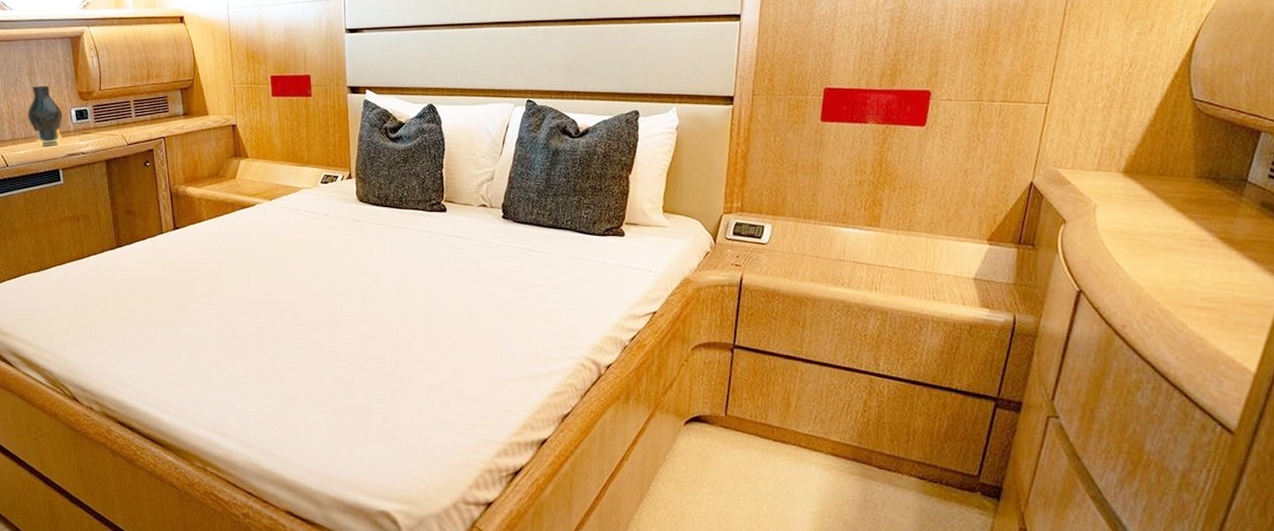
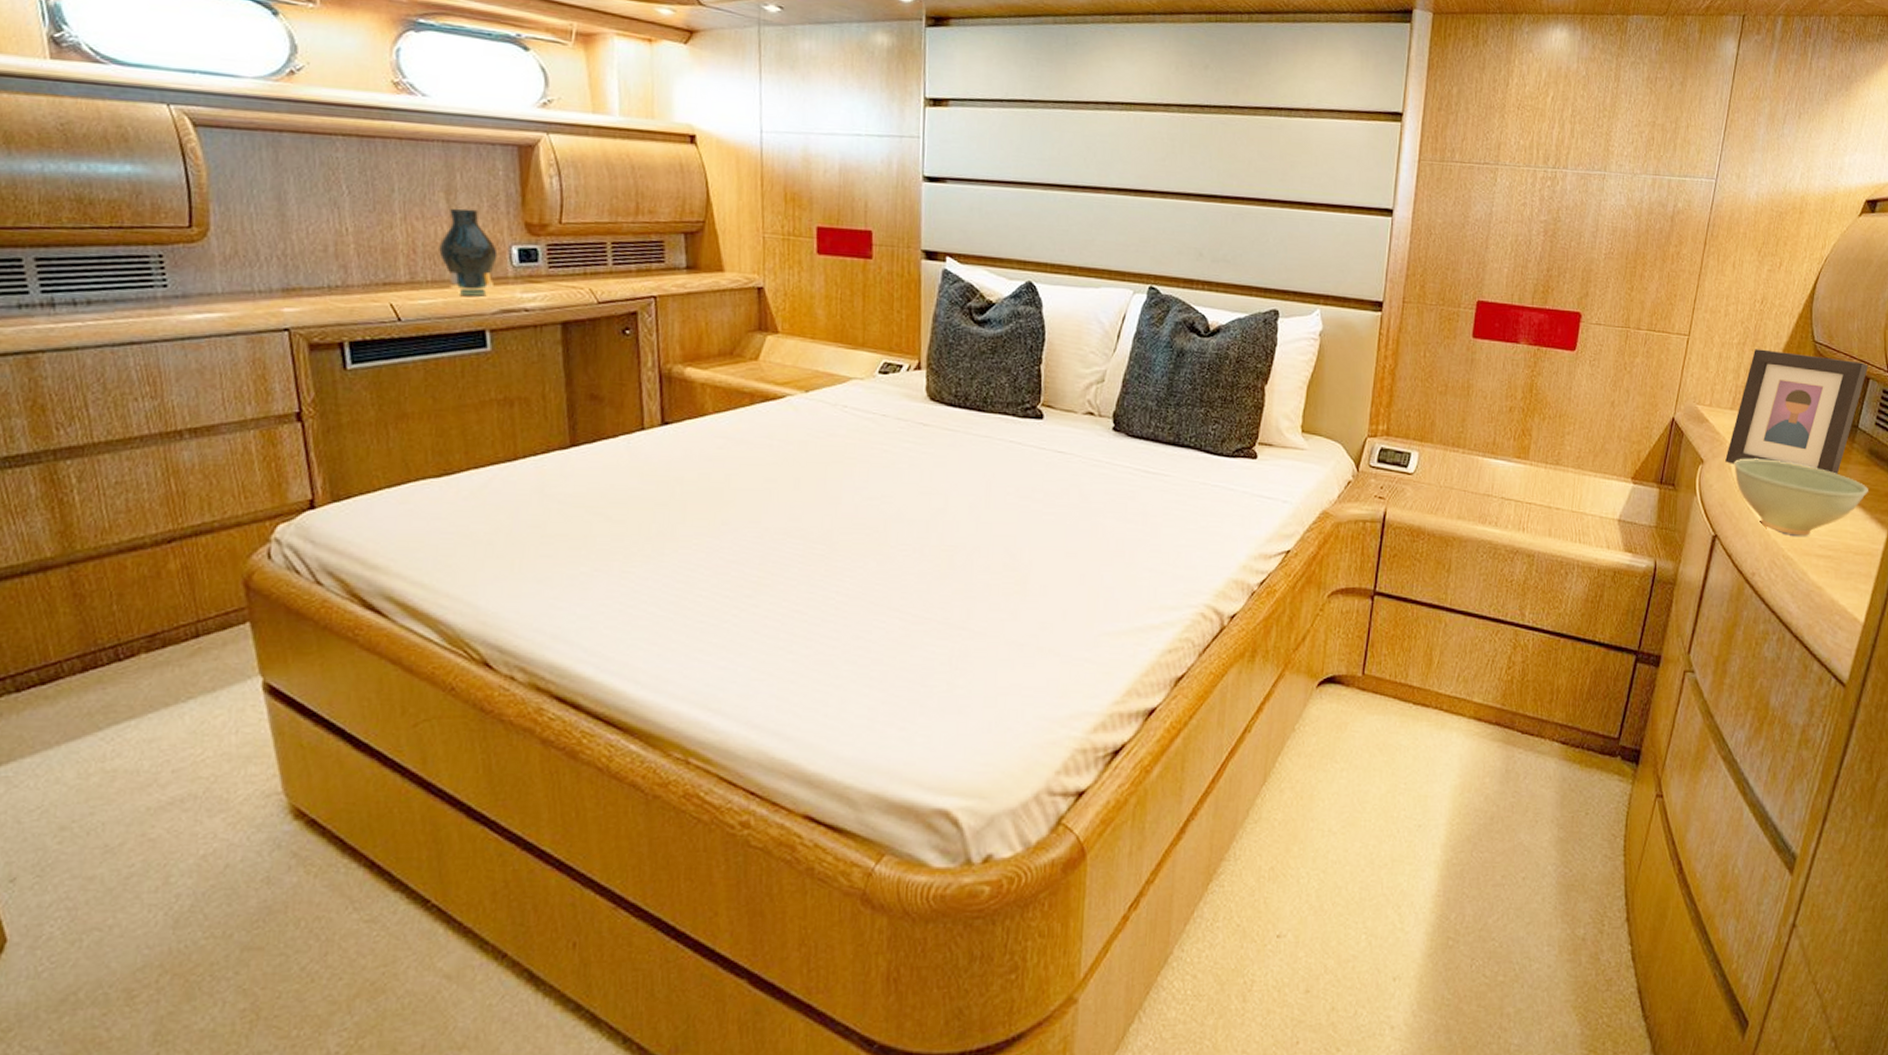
picture frame: none [1090,111,1260,228] -> present [1725,349,1868,474]
bowl: none [1100,216,1260,289] -> present [1734,458,1868,536]

